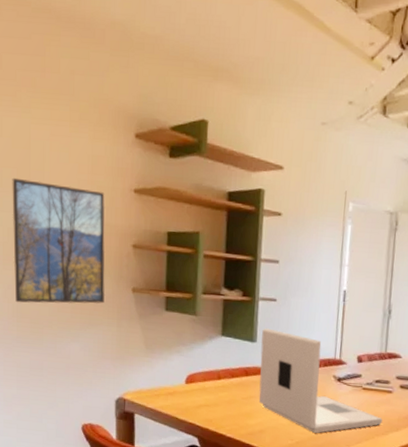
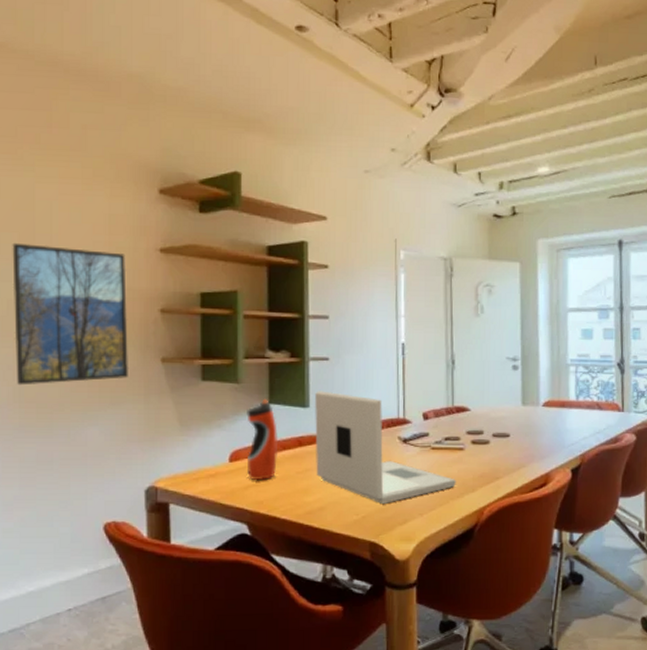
water bottle: none [200,331,228,402] -> present [247,398,279,481]

